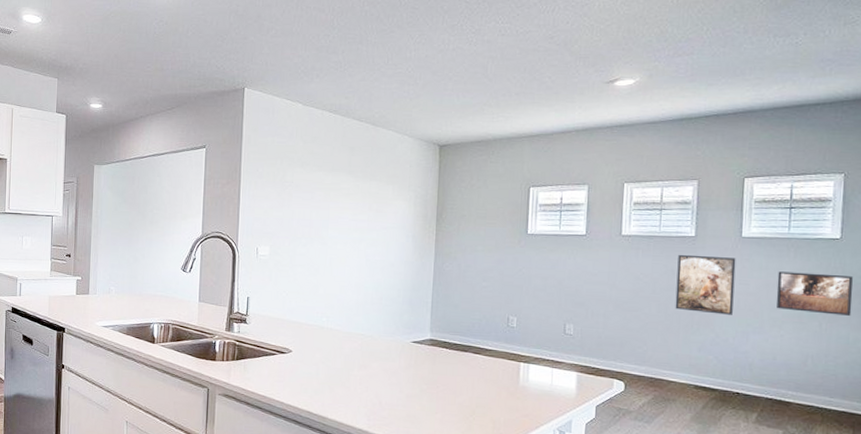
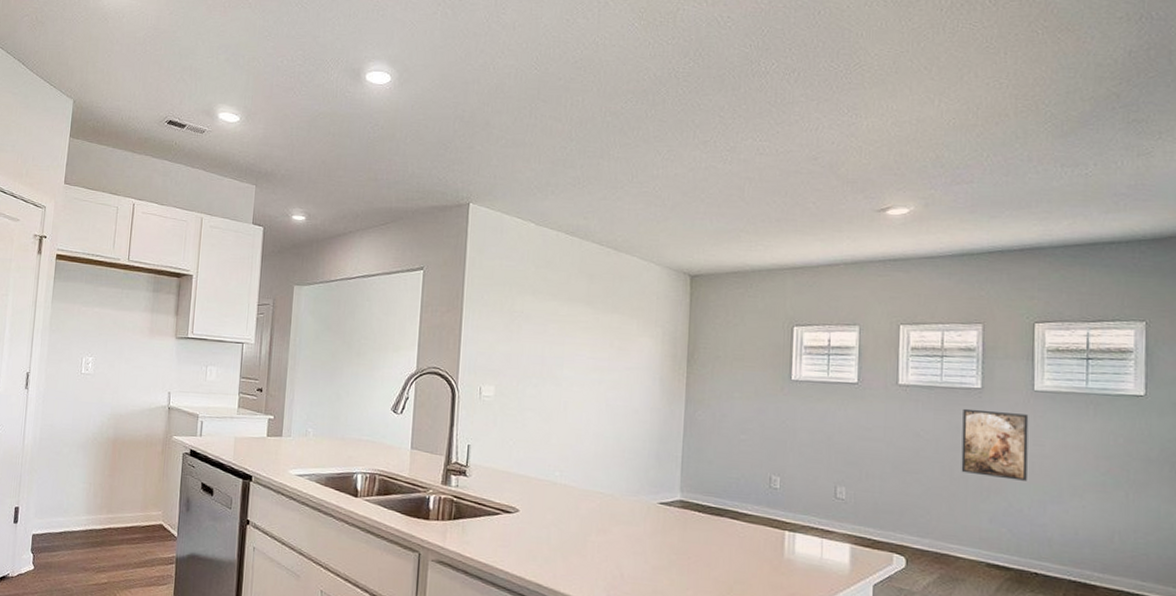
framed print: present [776,271,853,316] -> none [1075,431,1162,485]

